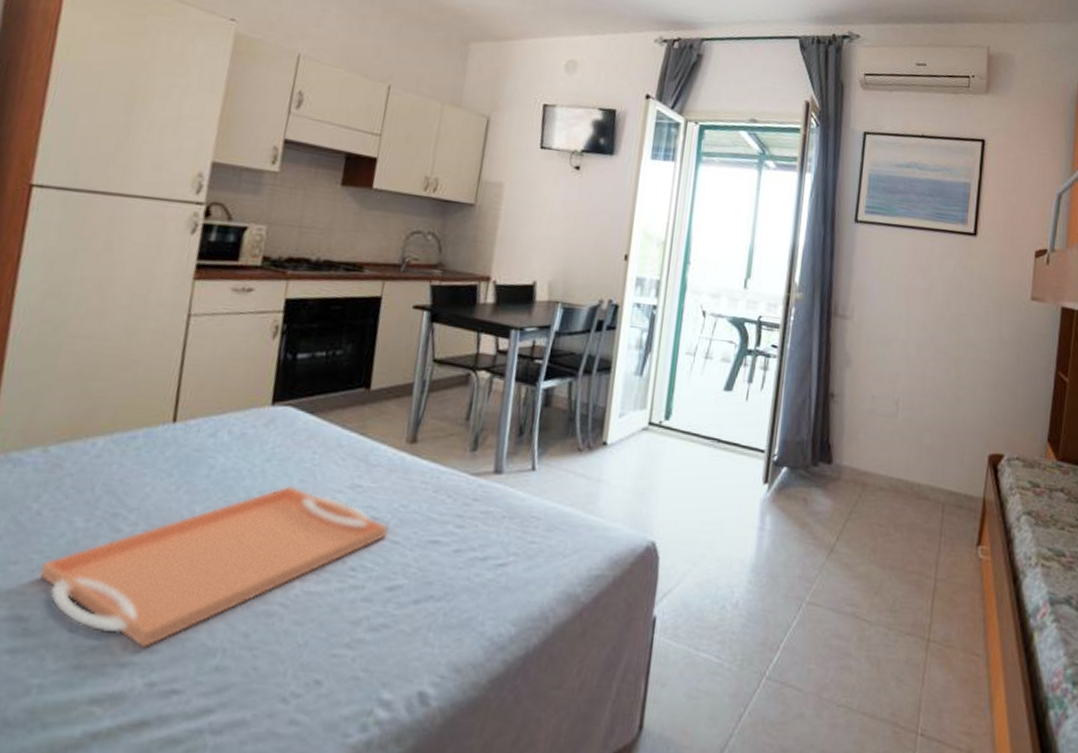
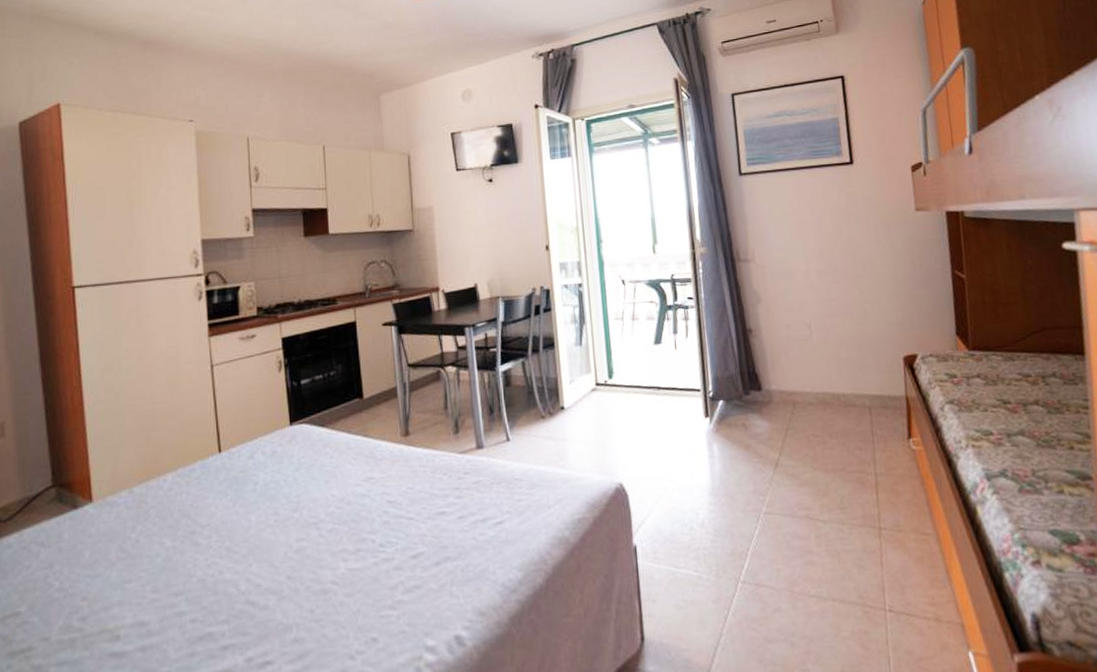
serving tray: present [38,485,389,649] -> none [148,486,403,633]

